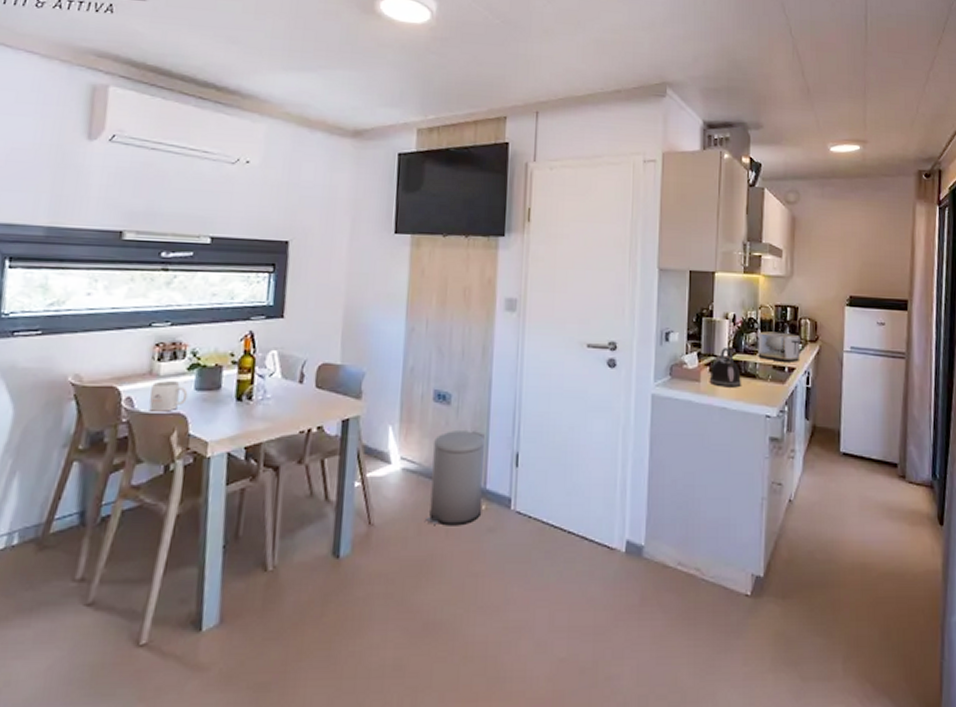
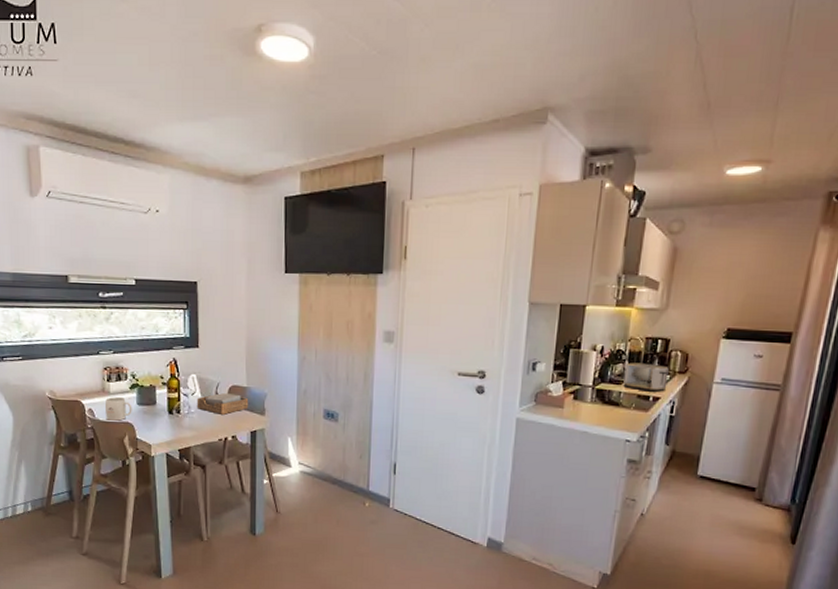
napkin holder: none [274,373,342,400] -> present [196,393,249,415]
pedal bin: present [424,431,486,526] -> none [319,443,368,518]
kettle: present [709,348,741,388] -> none [572,378,605,414]

